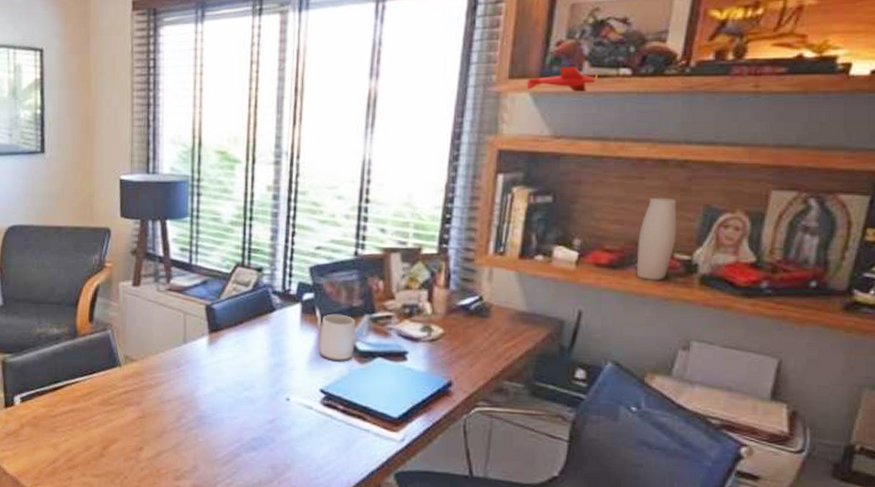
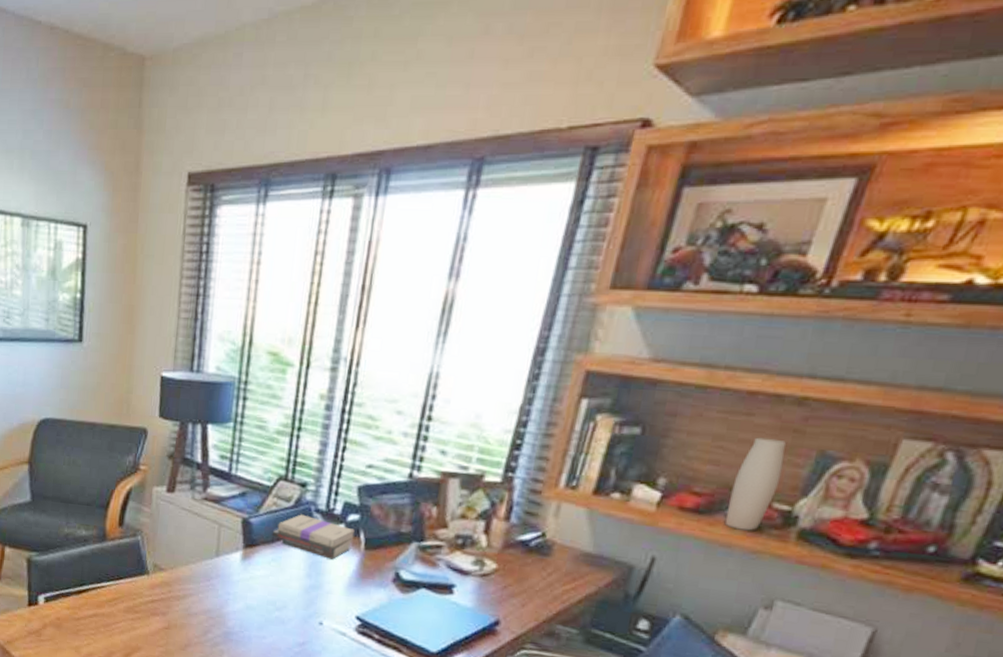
books: none [234,297,311,337] -> present [272,514,355,560]
mug: present [319,314,356,362] -> none [359,538,402,590]
airplane model: present [526,66,597,92] -> none [629,278,717,310]

